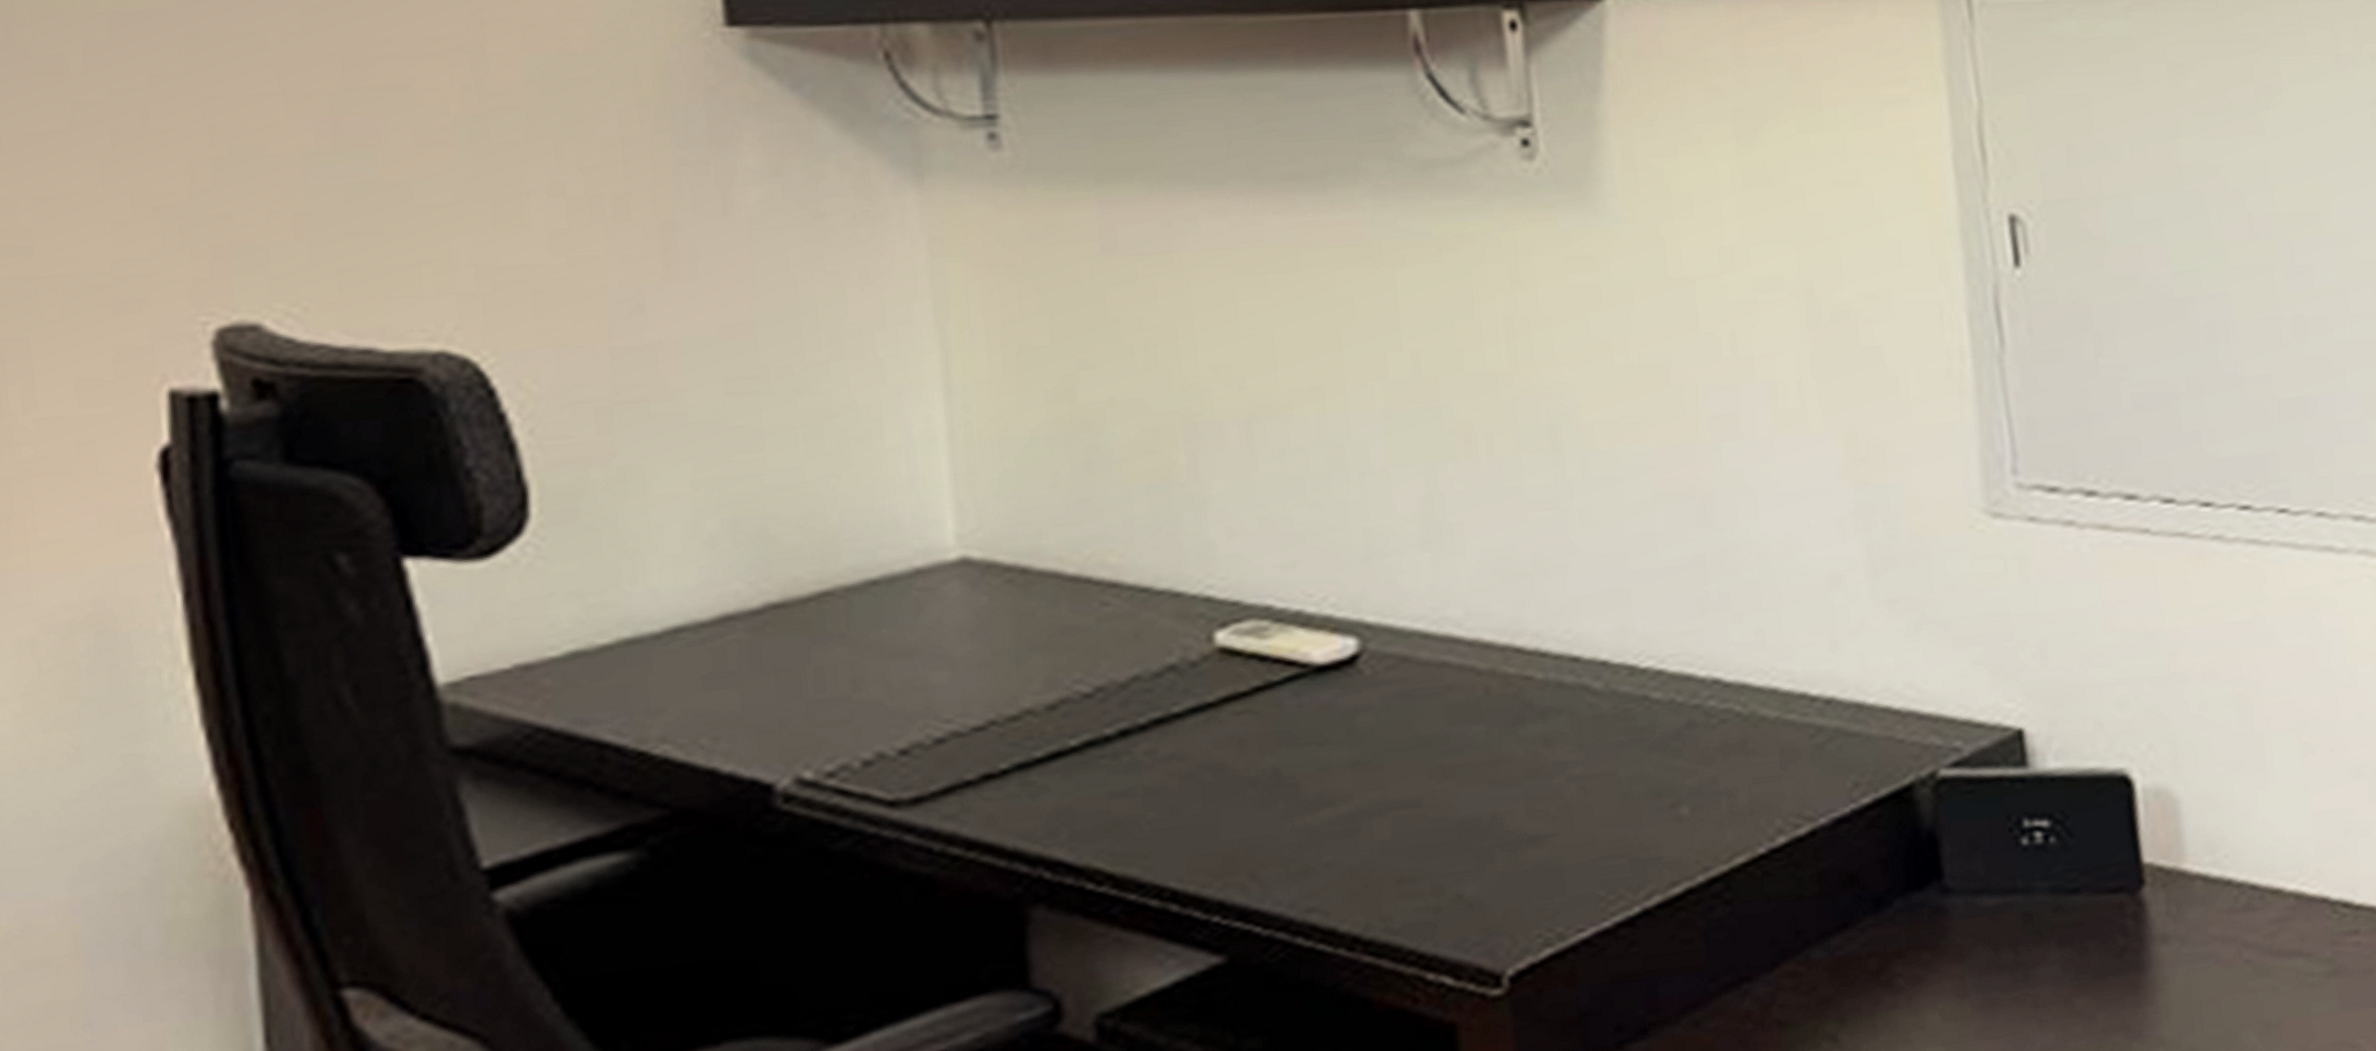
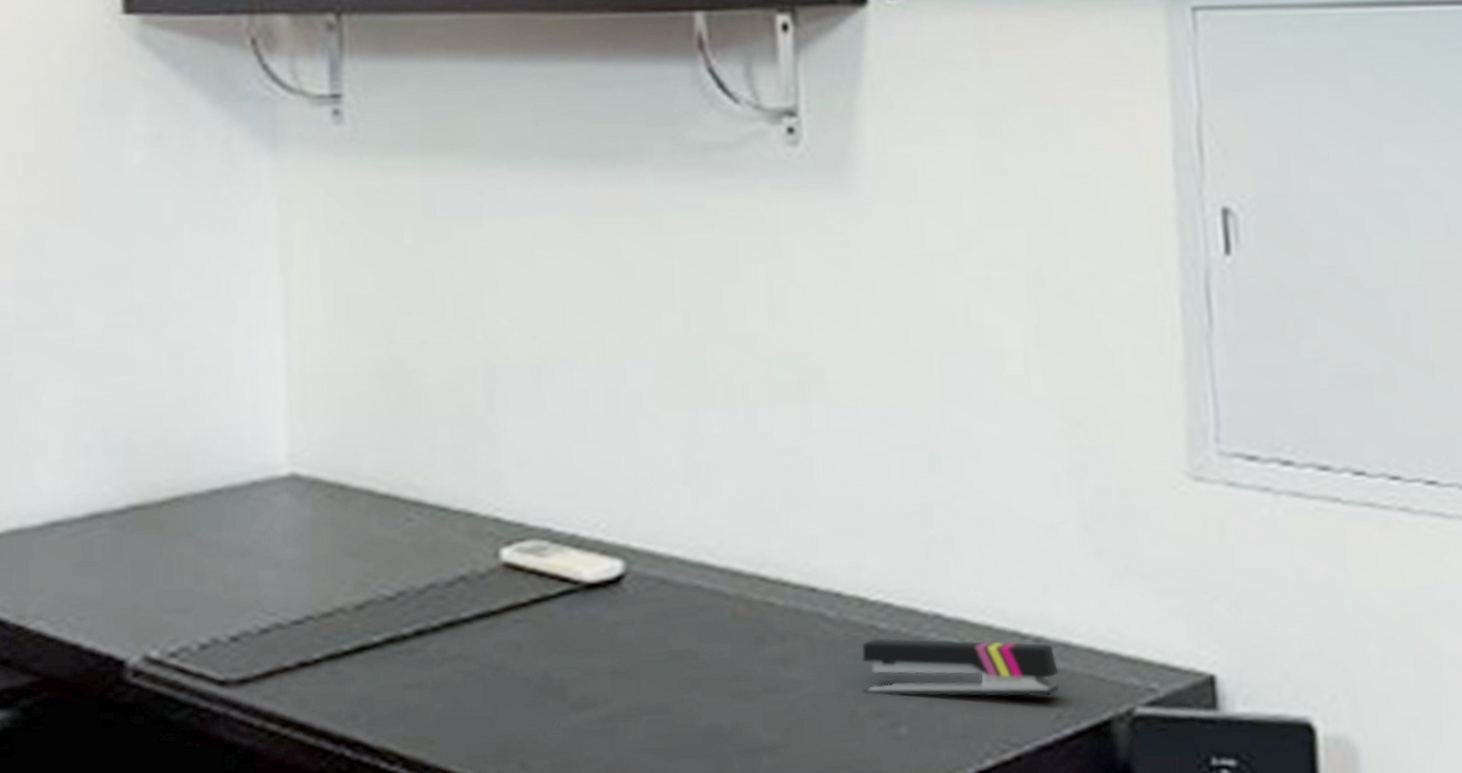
stapler: none [1633,704,1854,773] -> present [862,638,1059,697]

